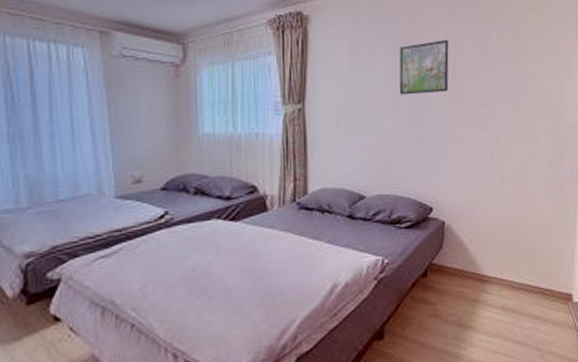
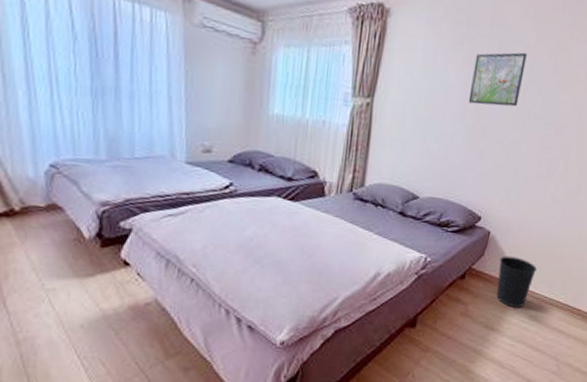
wastebasket: none [459,244,500,300] -> present [496,256,538,308]

